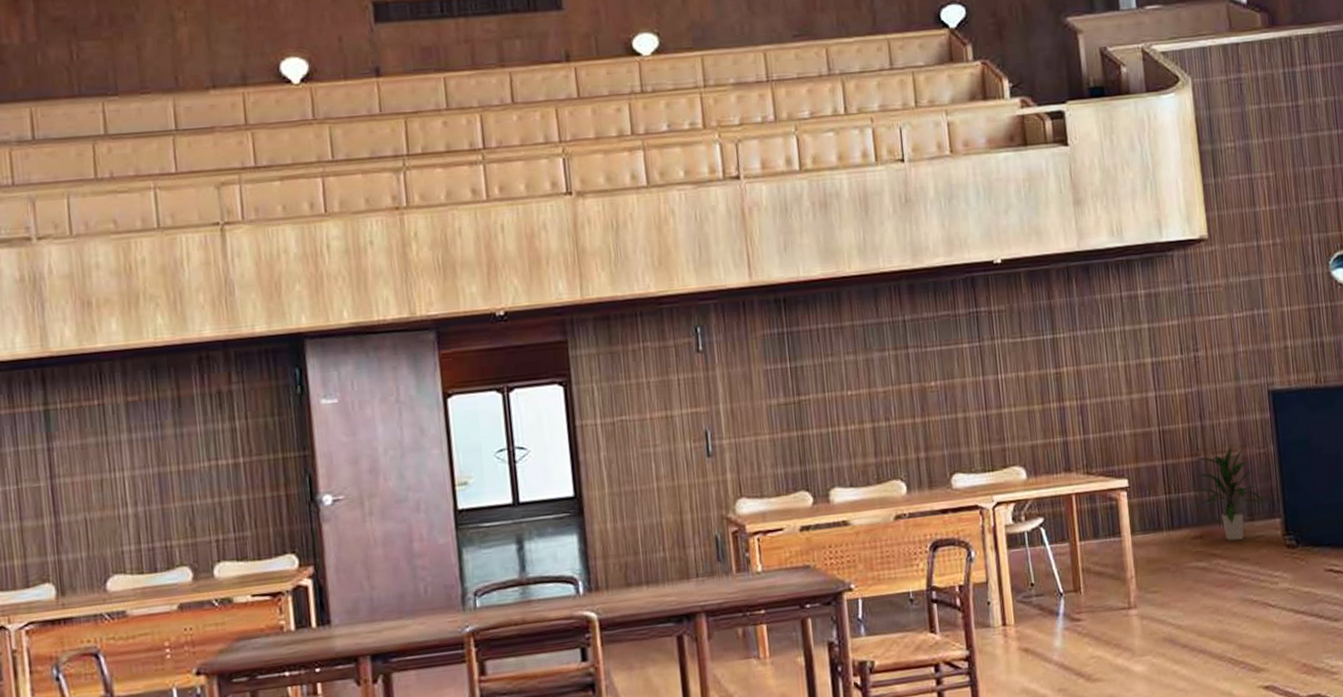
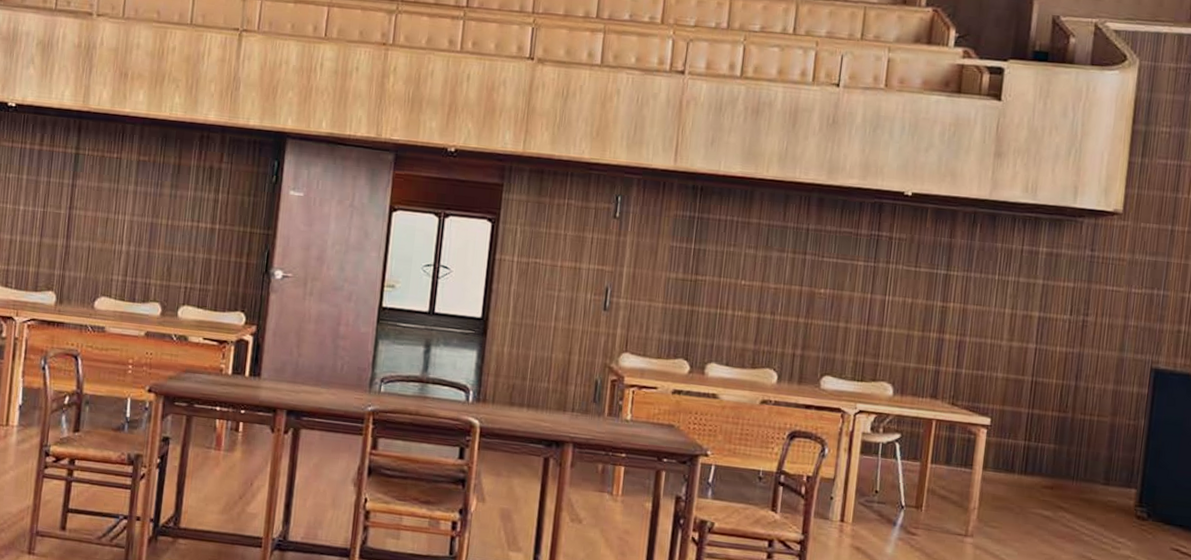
indoor plant: present [1192,445,1264,541] -> none [1052,410,1123,501]

